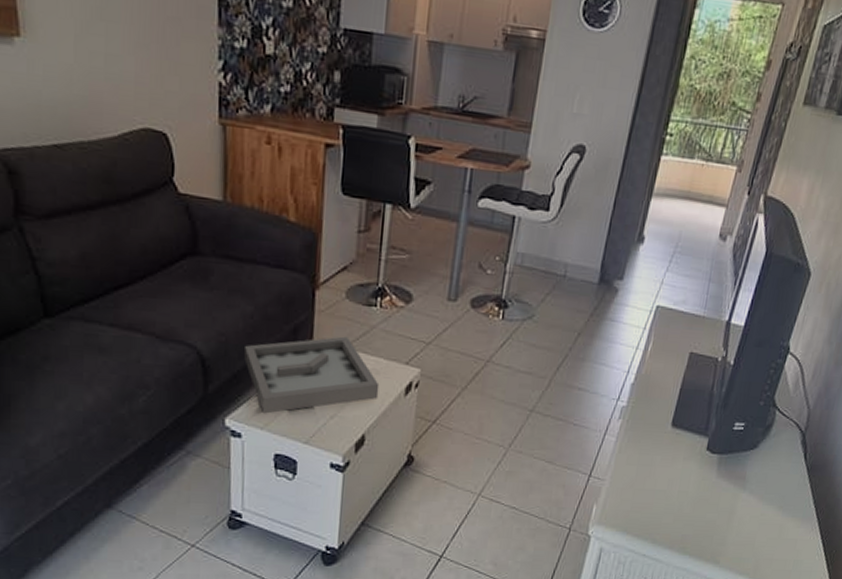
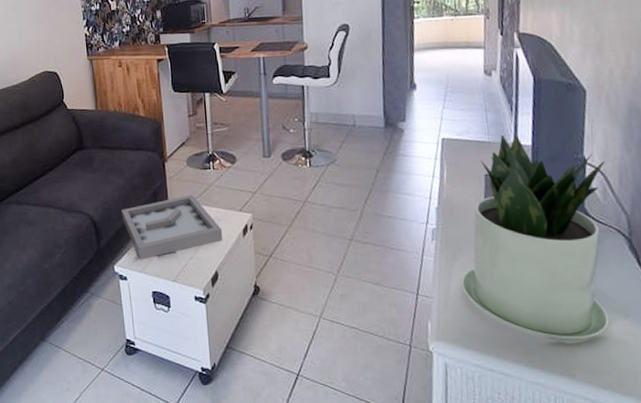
planter: none [636,311,807,531] -> present [460,133,610,342]

